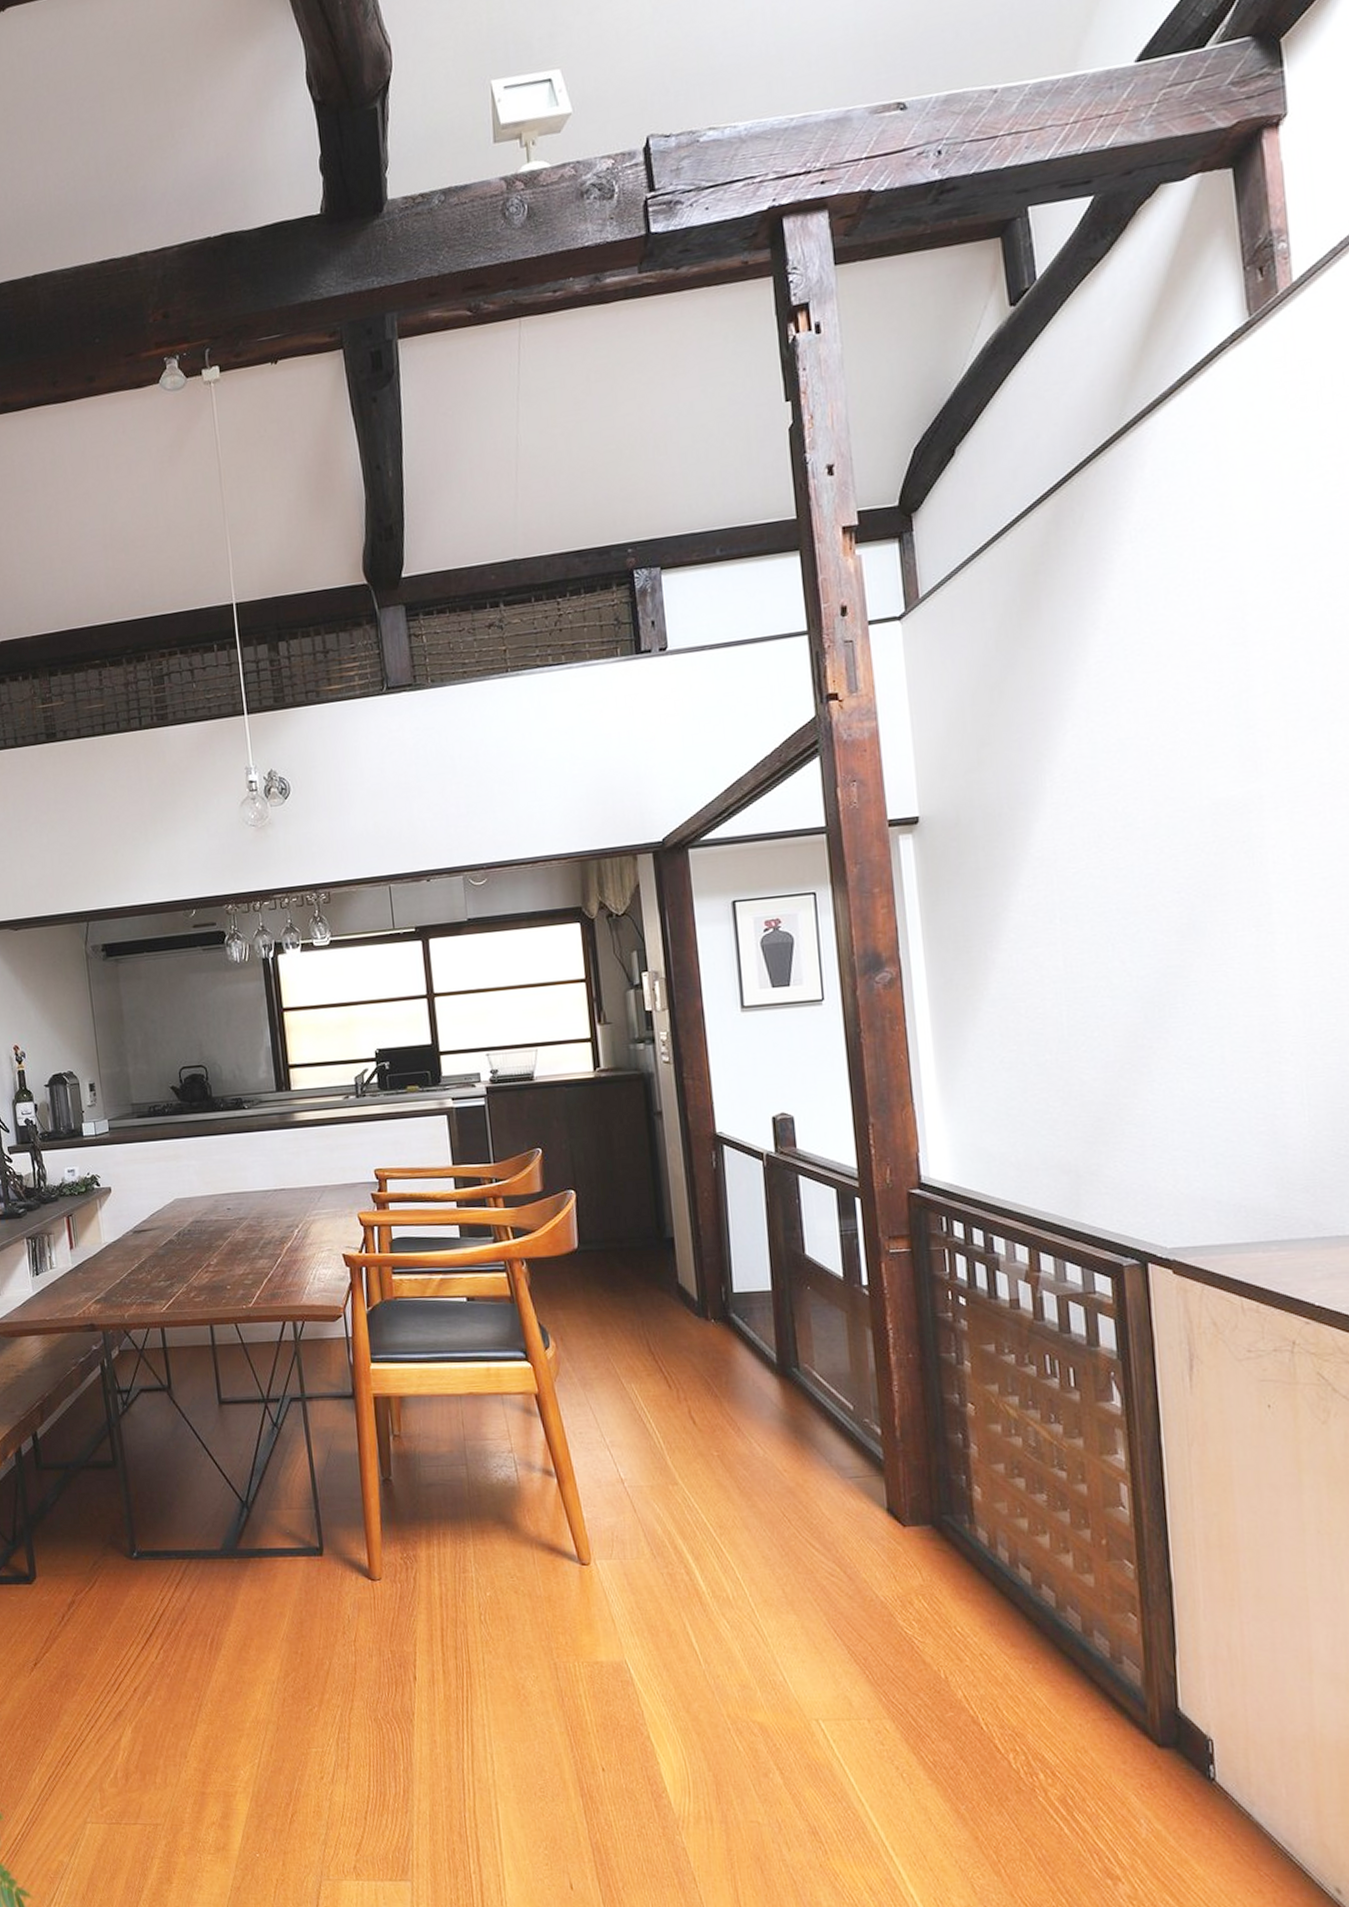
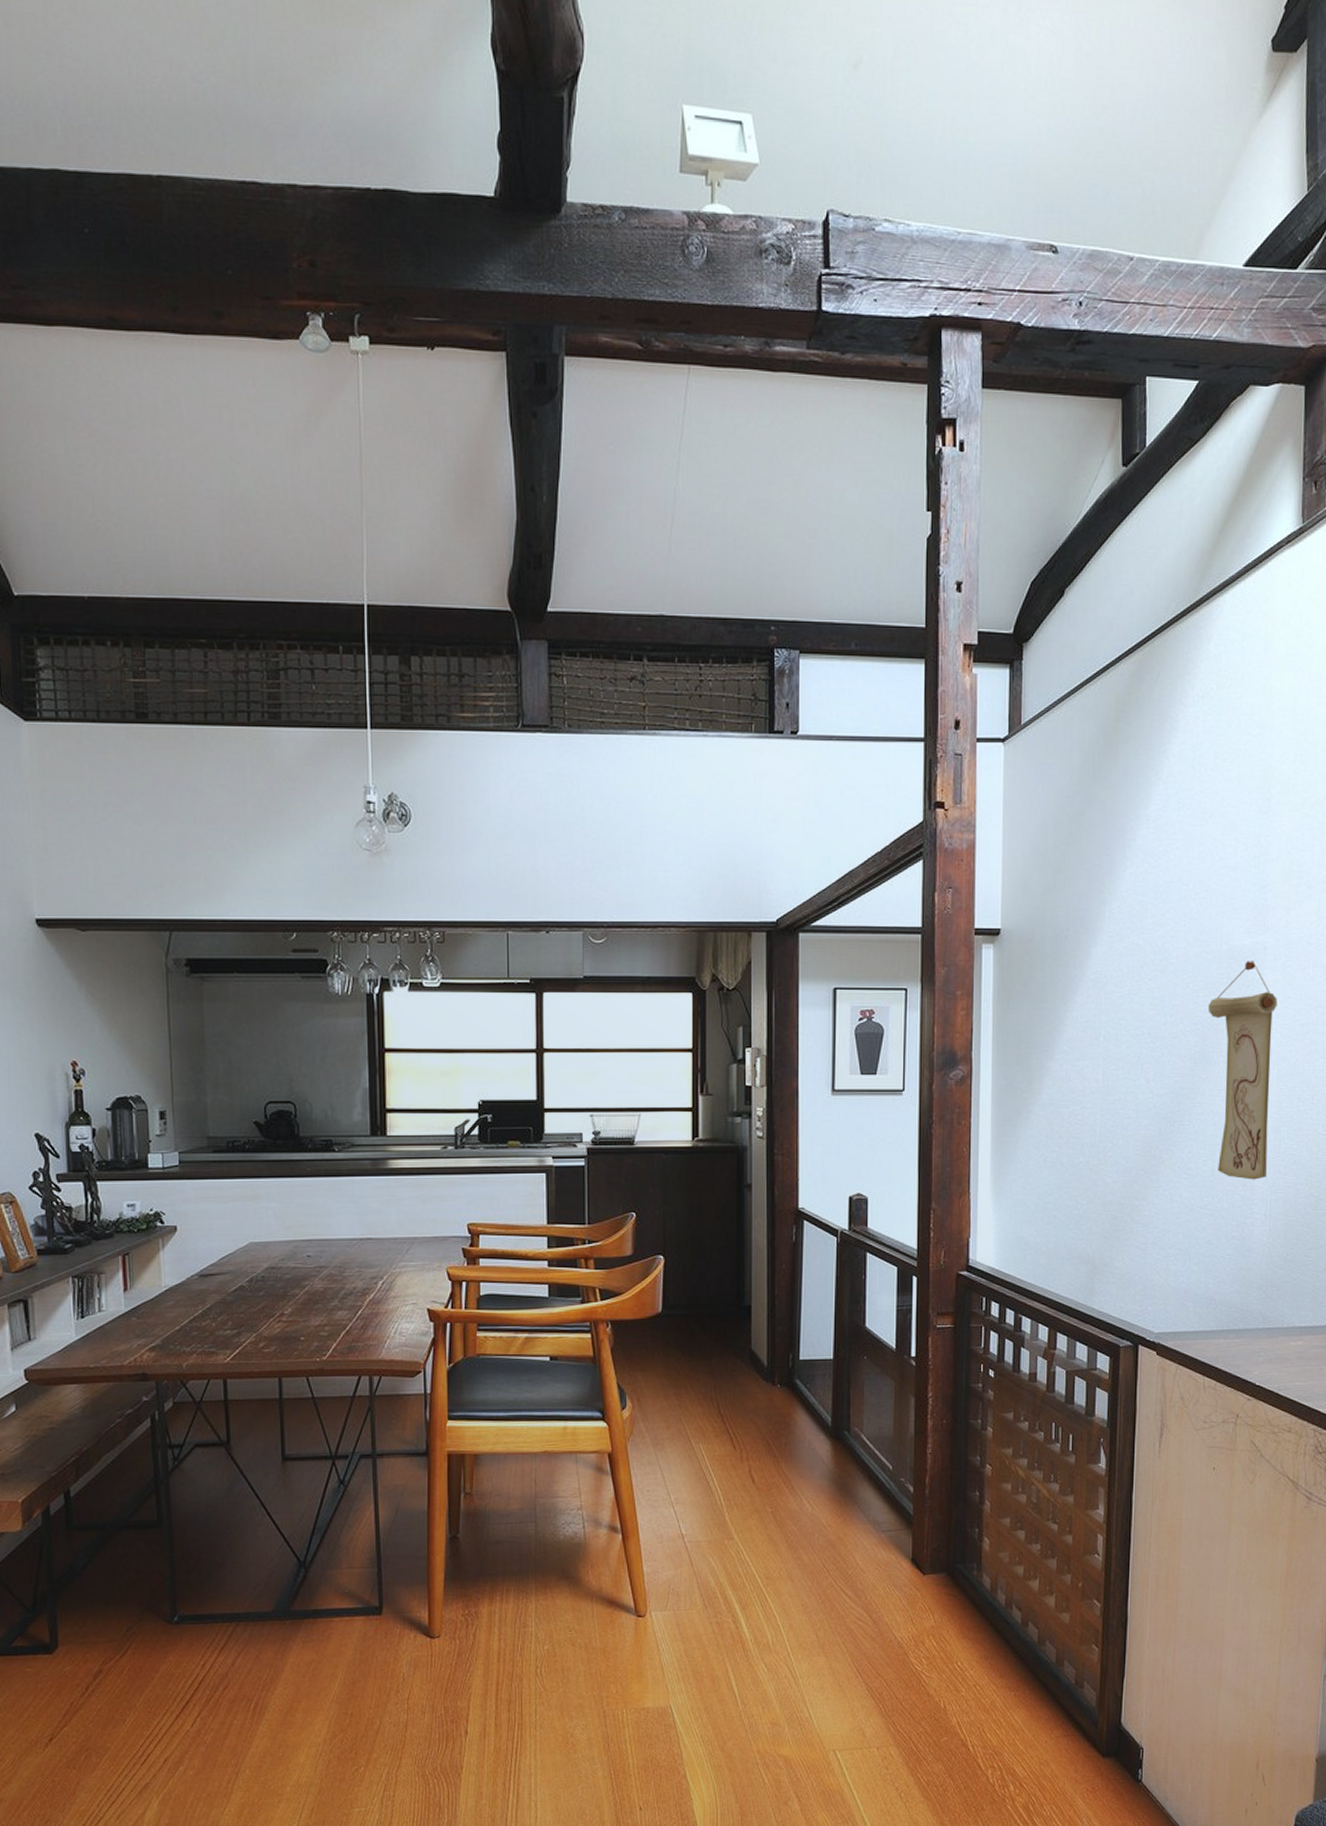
wall scroll: none [1191,812,1297,1065] -> present [1207,961,1277,1180]

